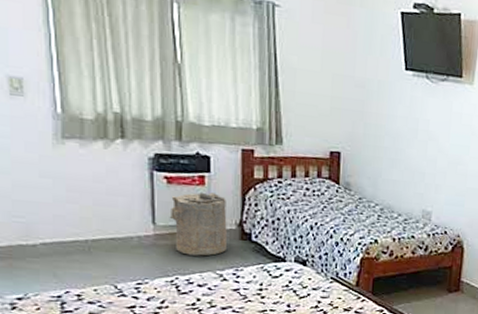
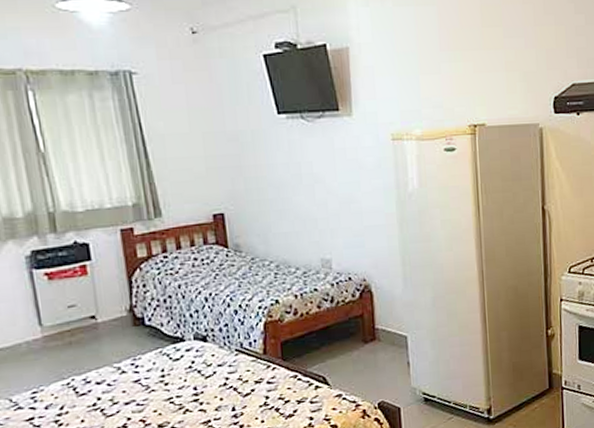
laundry hamper: present [169,192,228,256] -> none [54,281,121,353]

